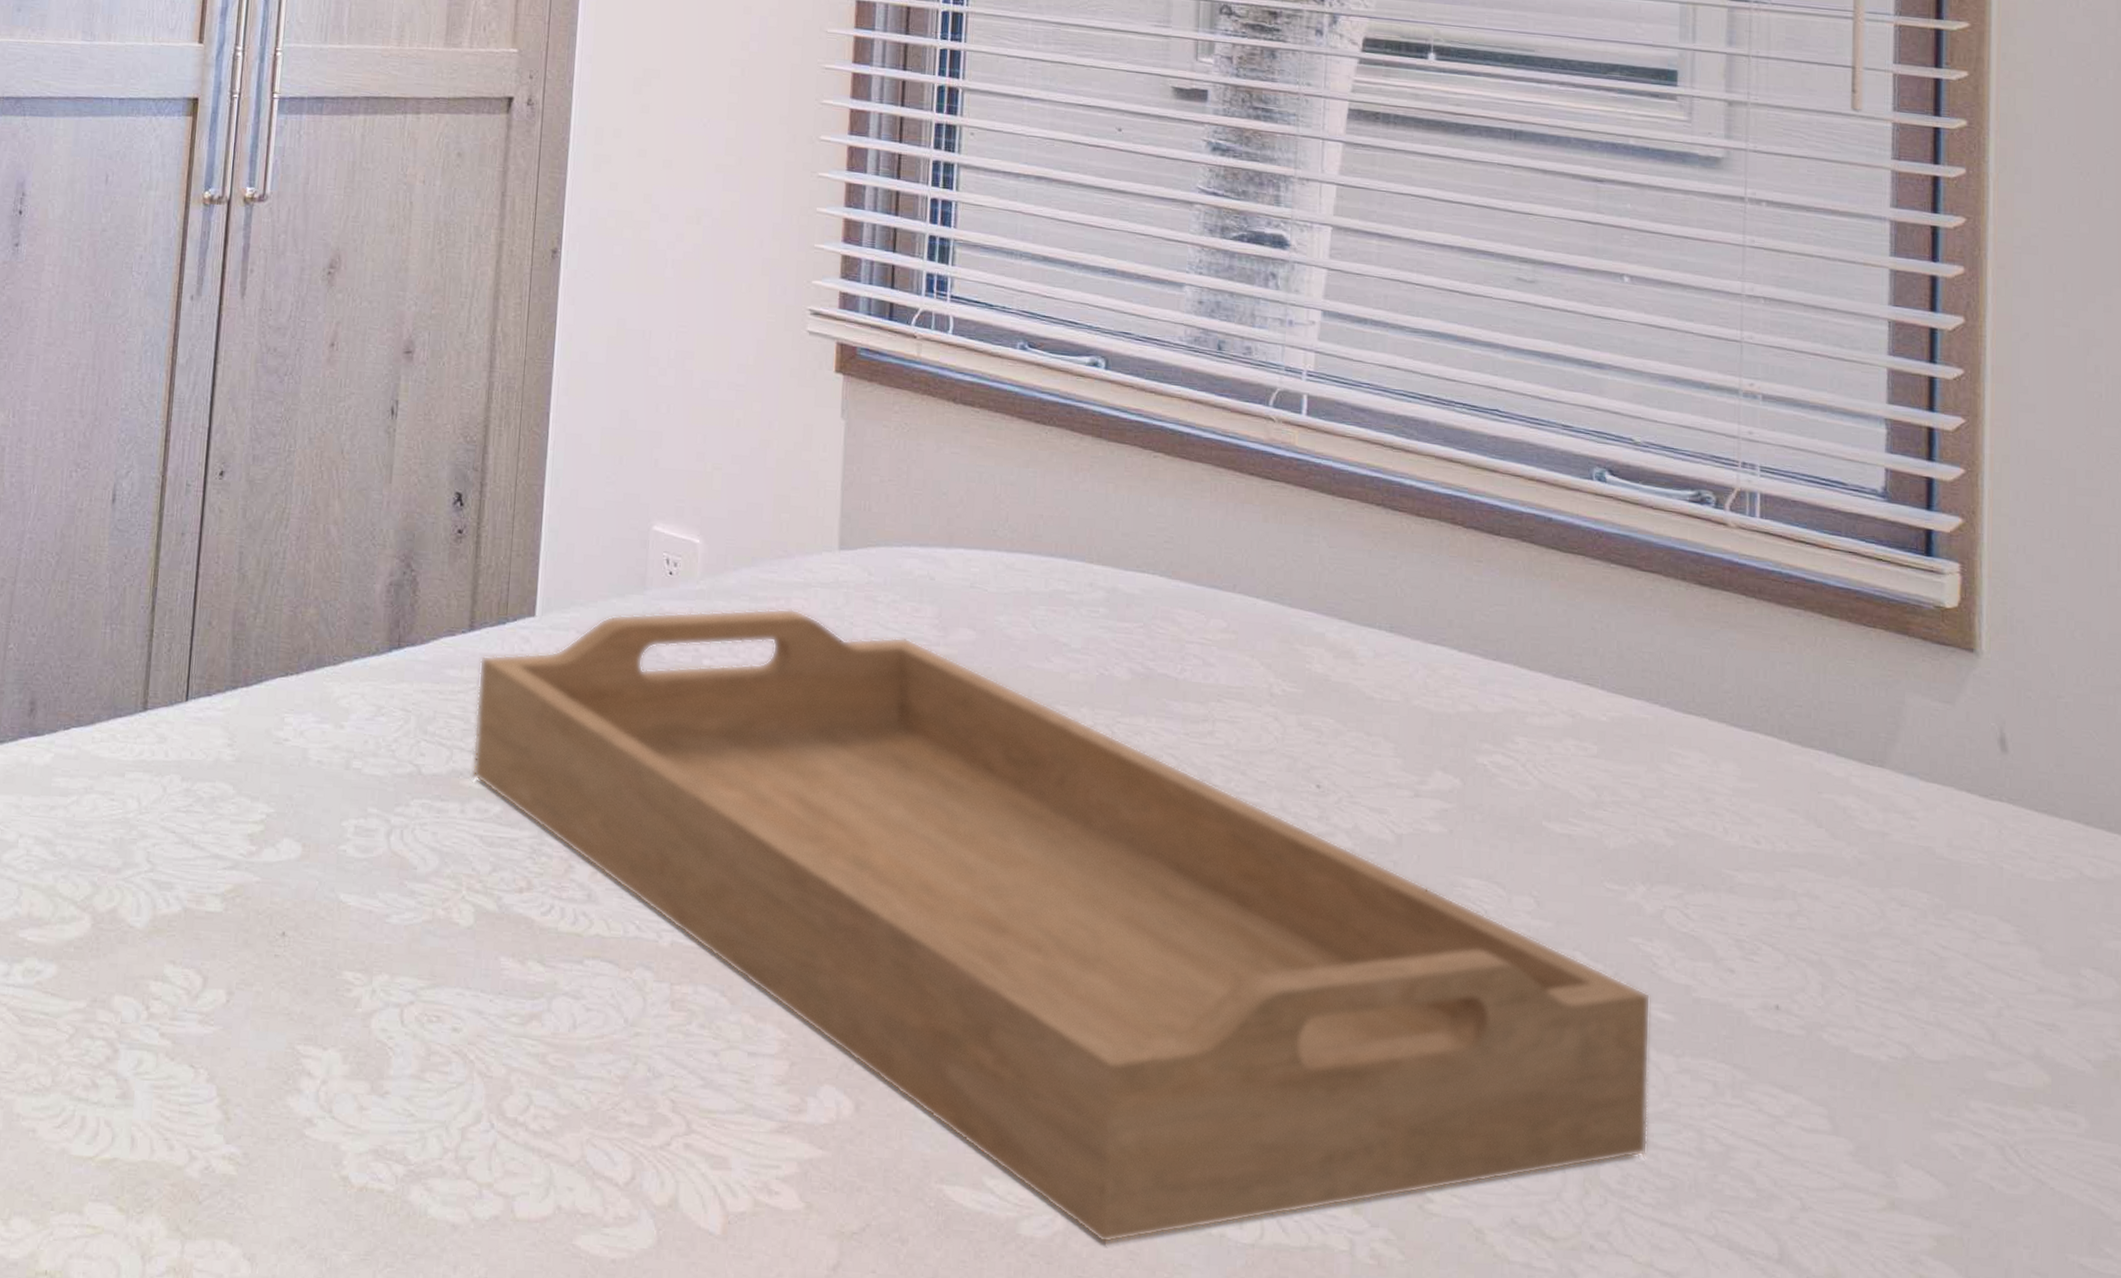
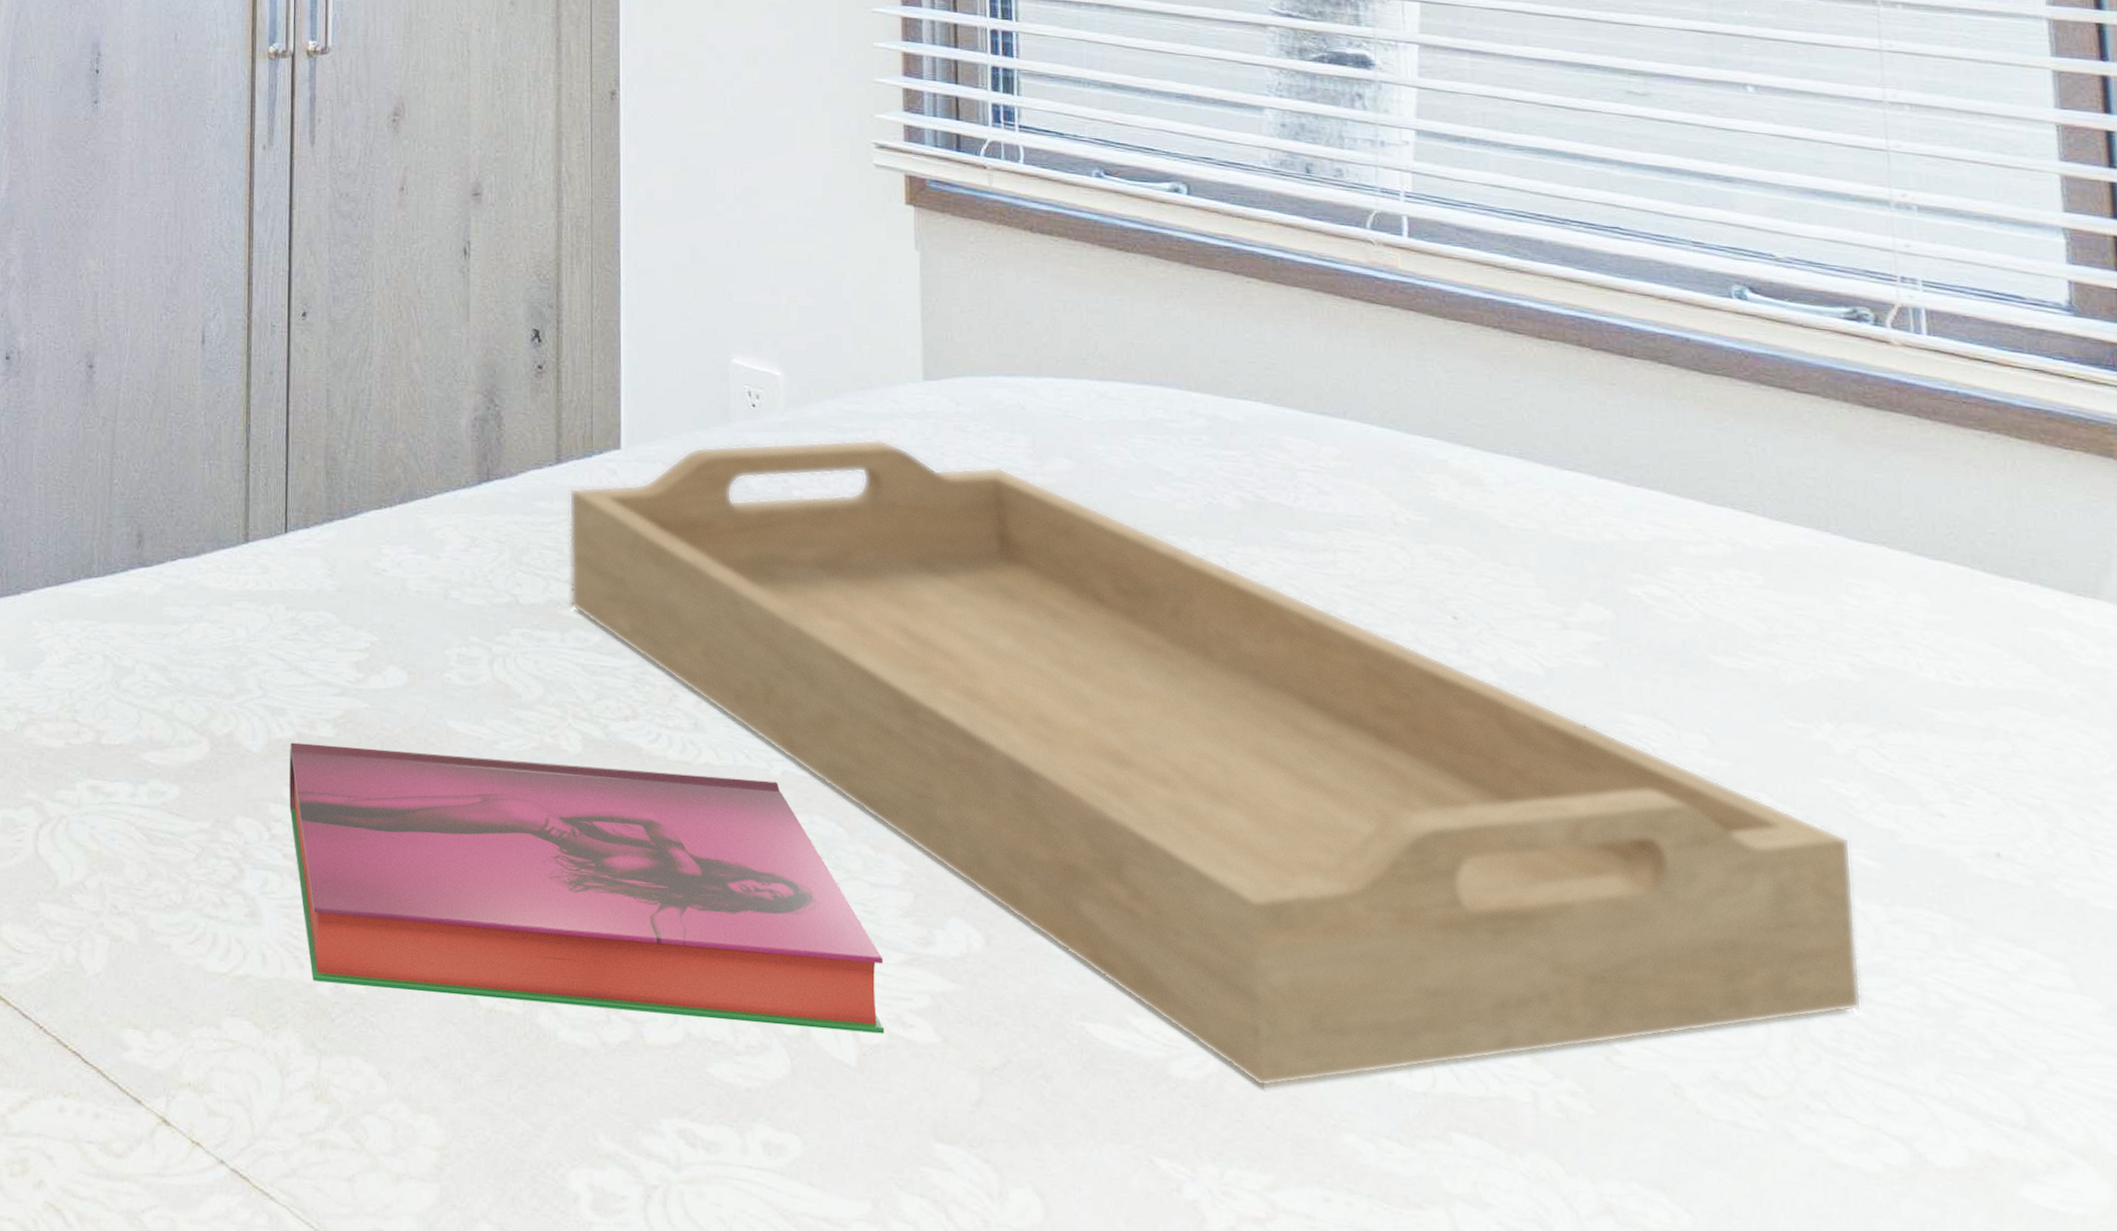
hardback book: none [170,917,755,1202] -> present [289,742,885,1034]

